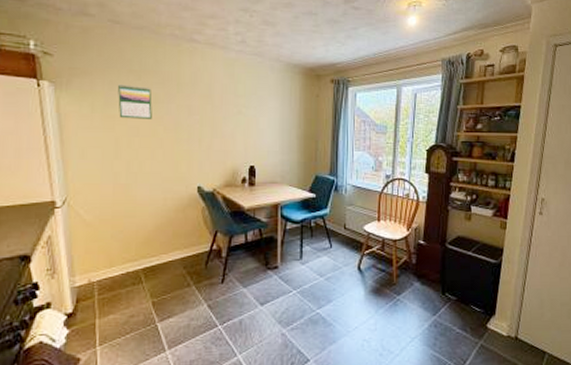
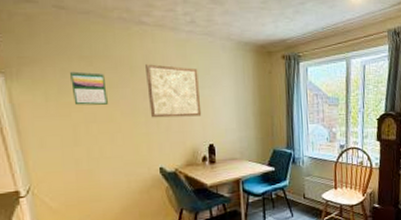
wall art: none [192,81,245,136] -> present [146,64,202,118]

